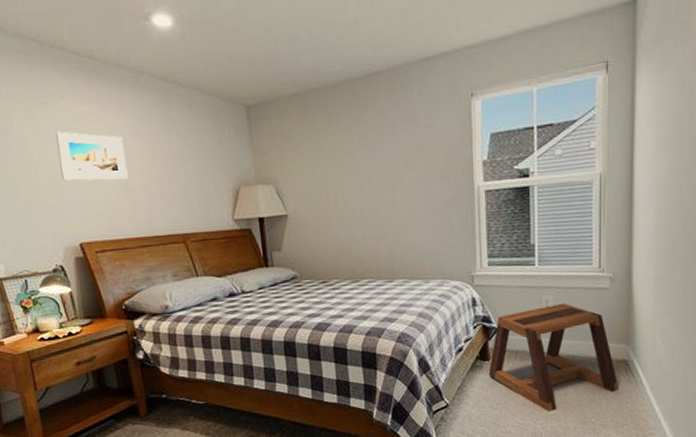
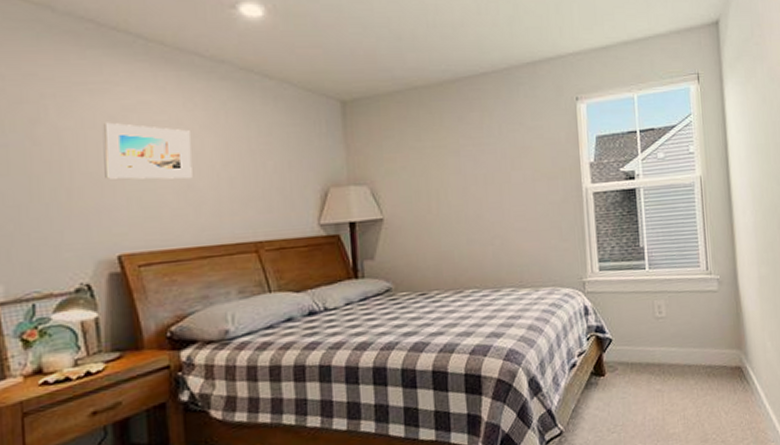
stool: present [488,303,620,412] -> none [604,308,737,432]

